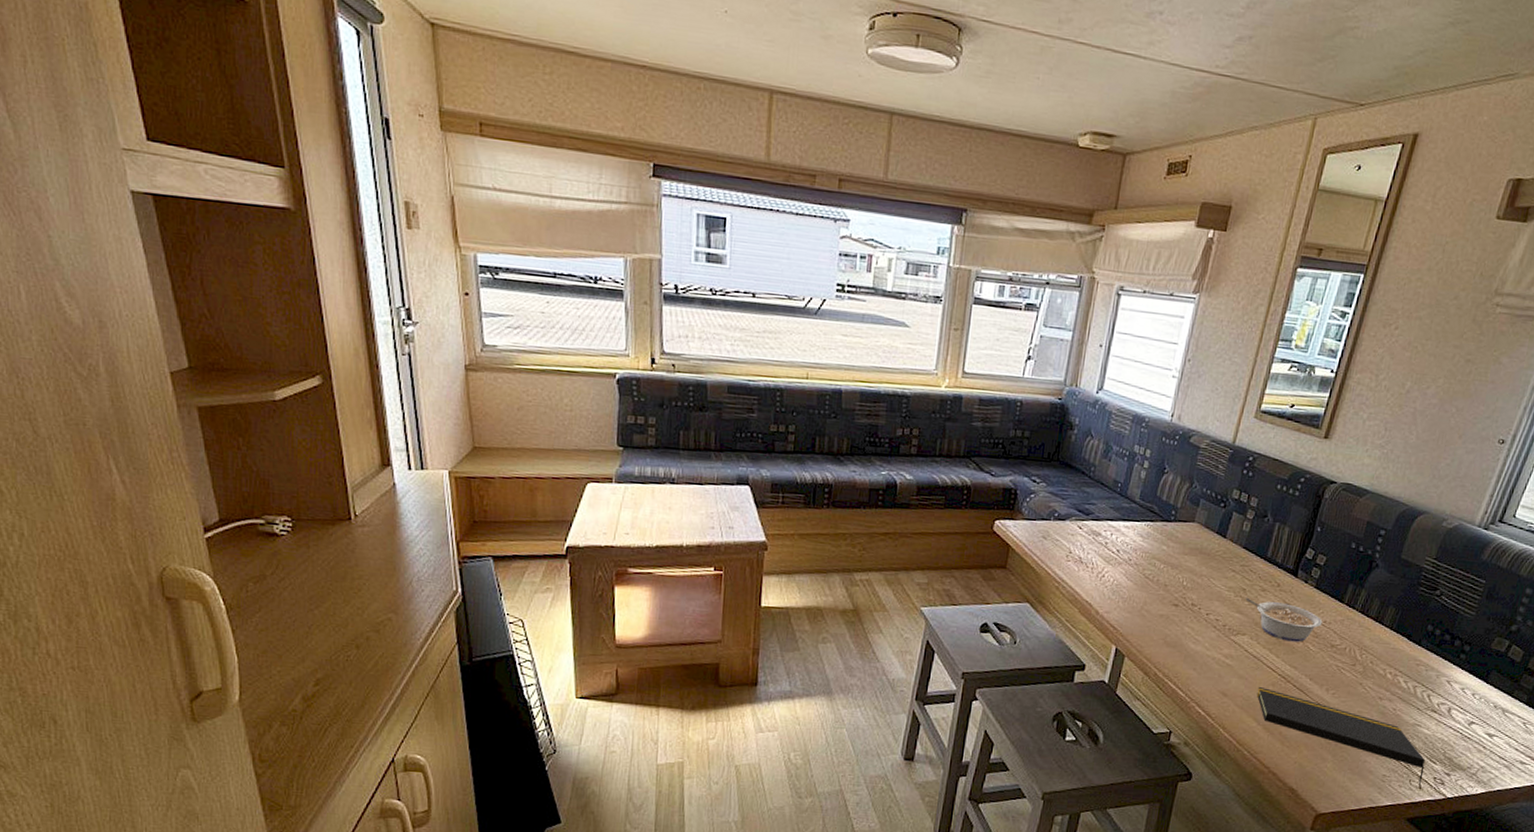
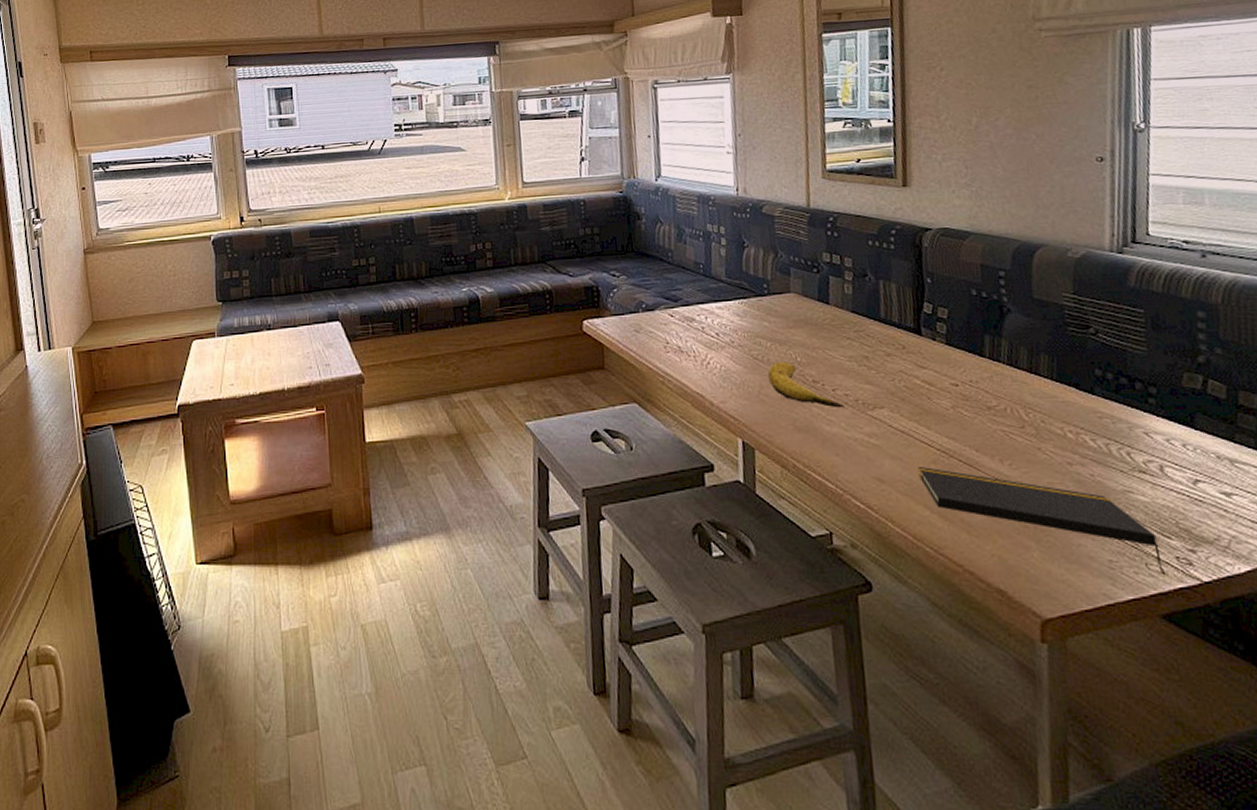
banana: none [1154,583,1214,631] -> present [768,361,846,408]
legume: present [1245,597,1323,642] -> none [871,365,969,409]

